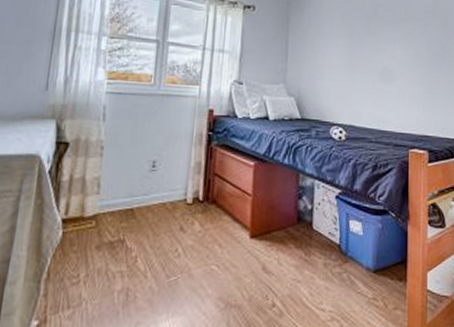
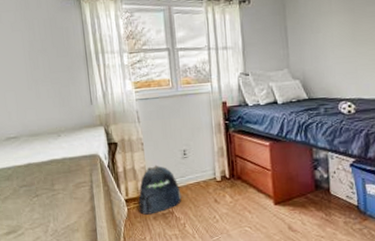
backpack: none [78,176,140,242] -> present [138,165,182,215]

